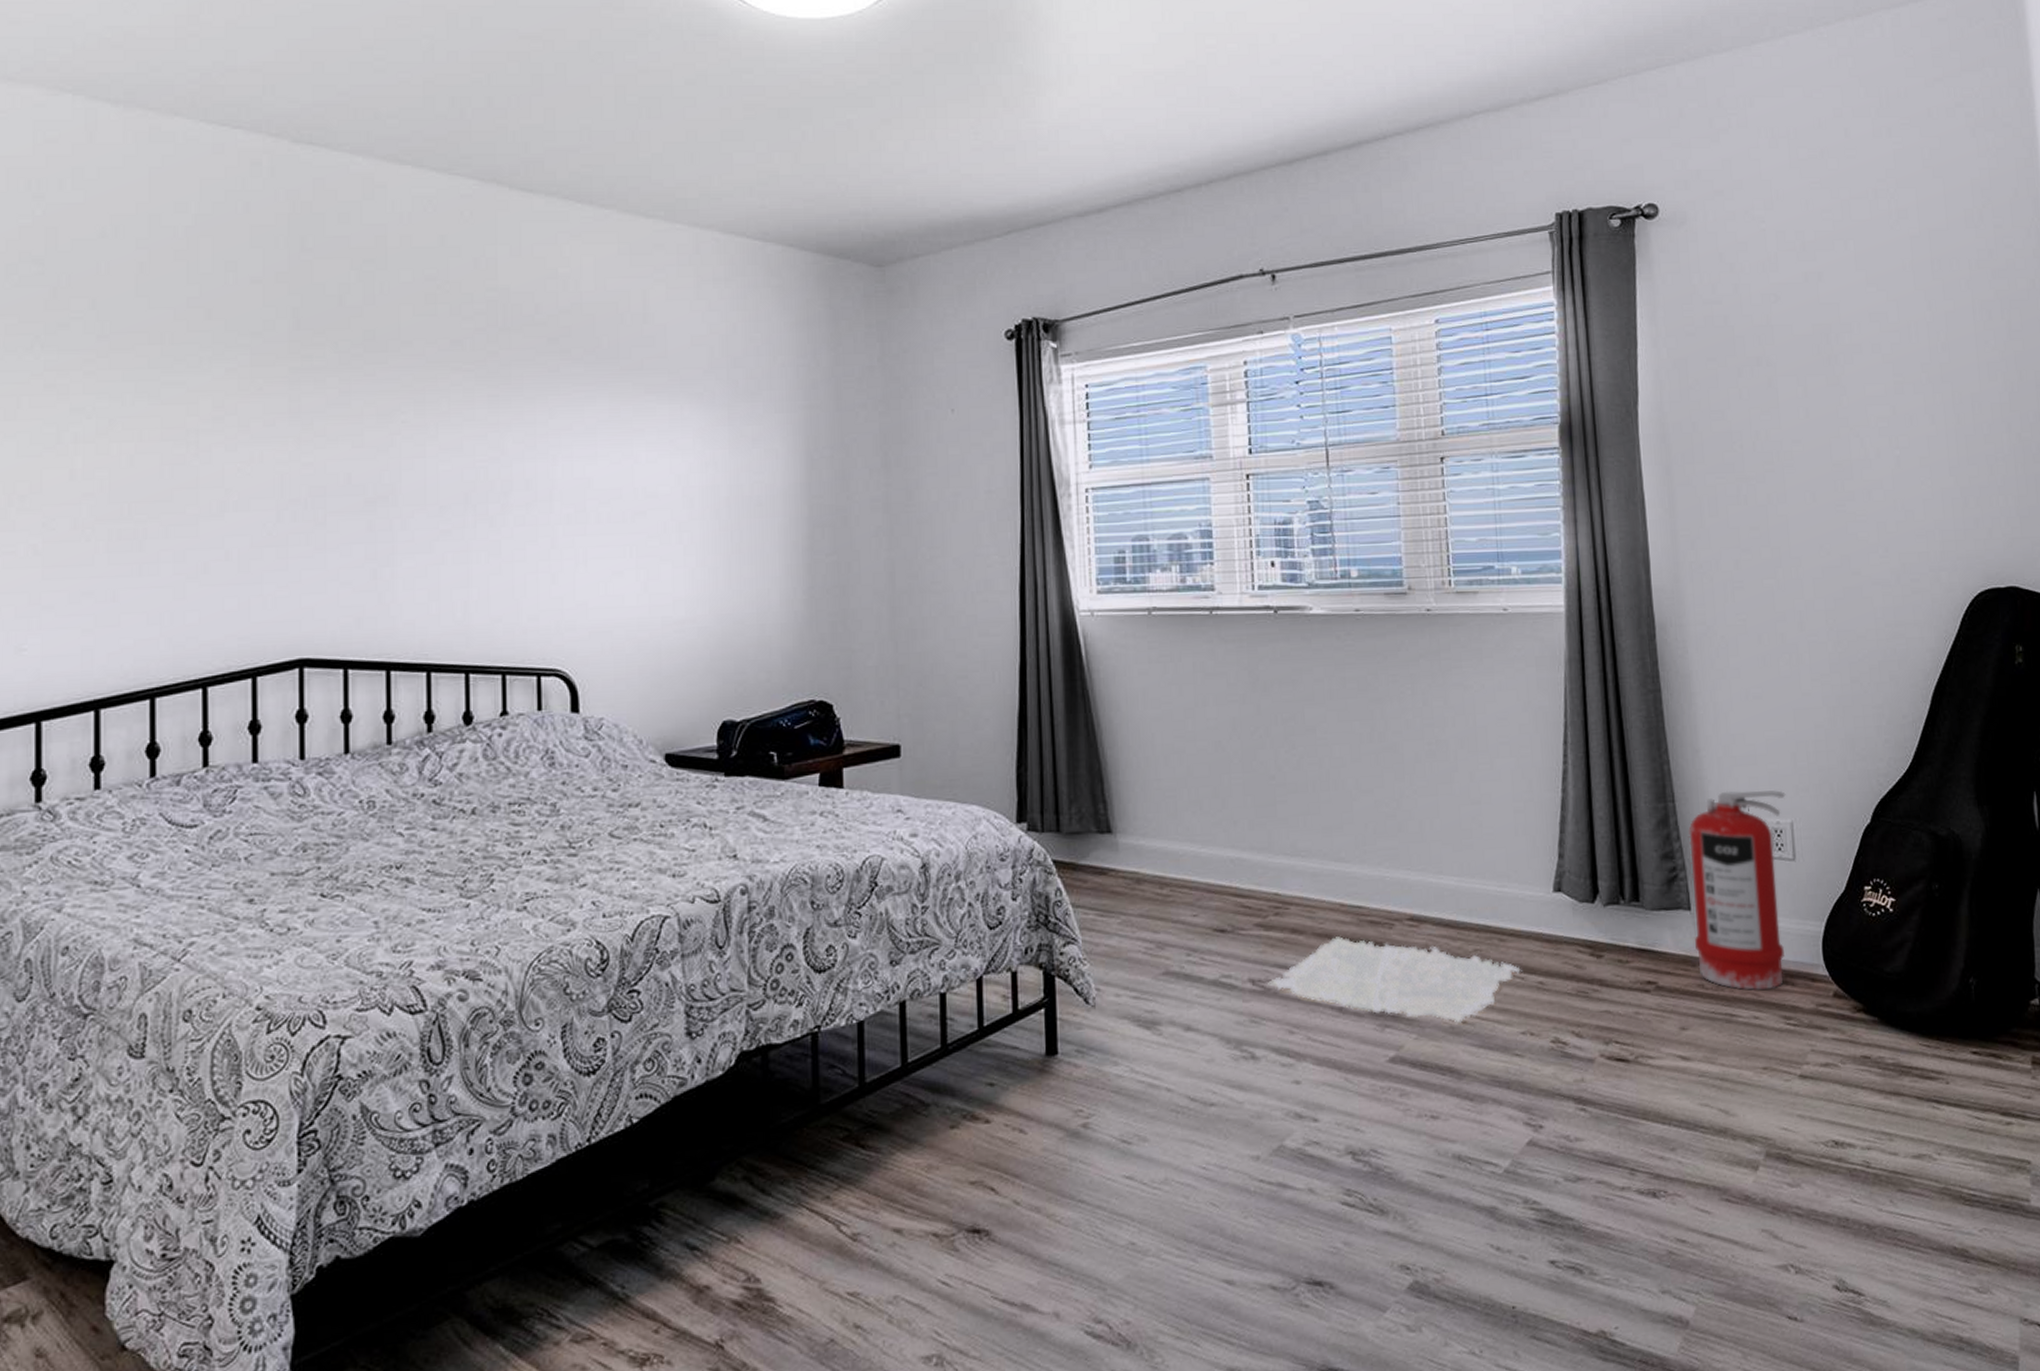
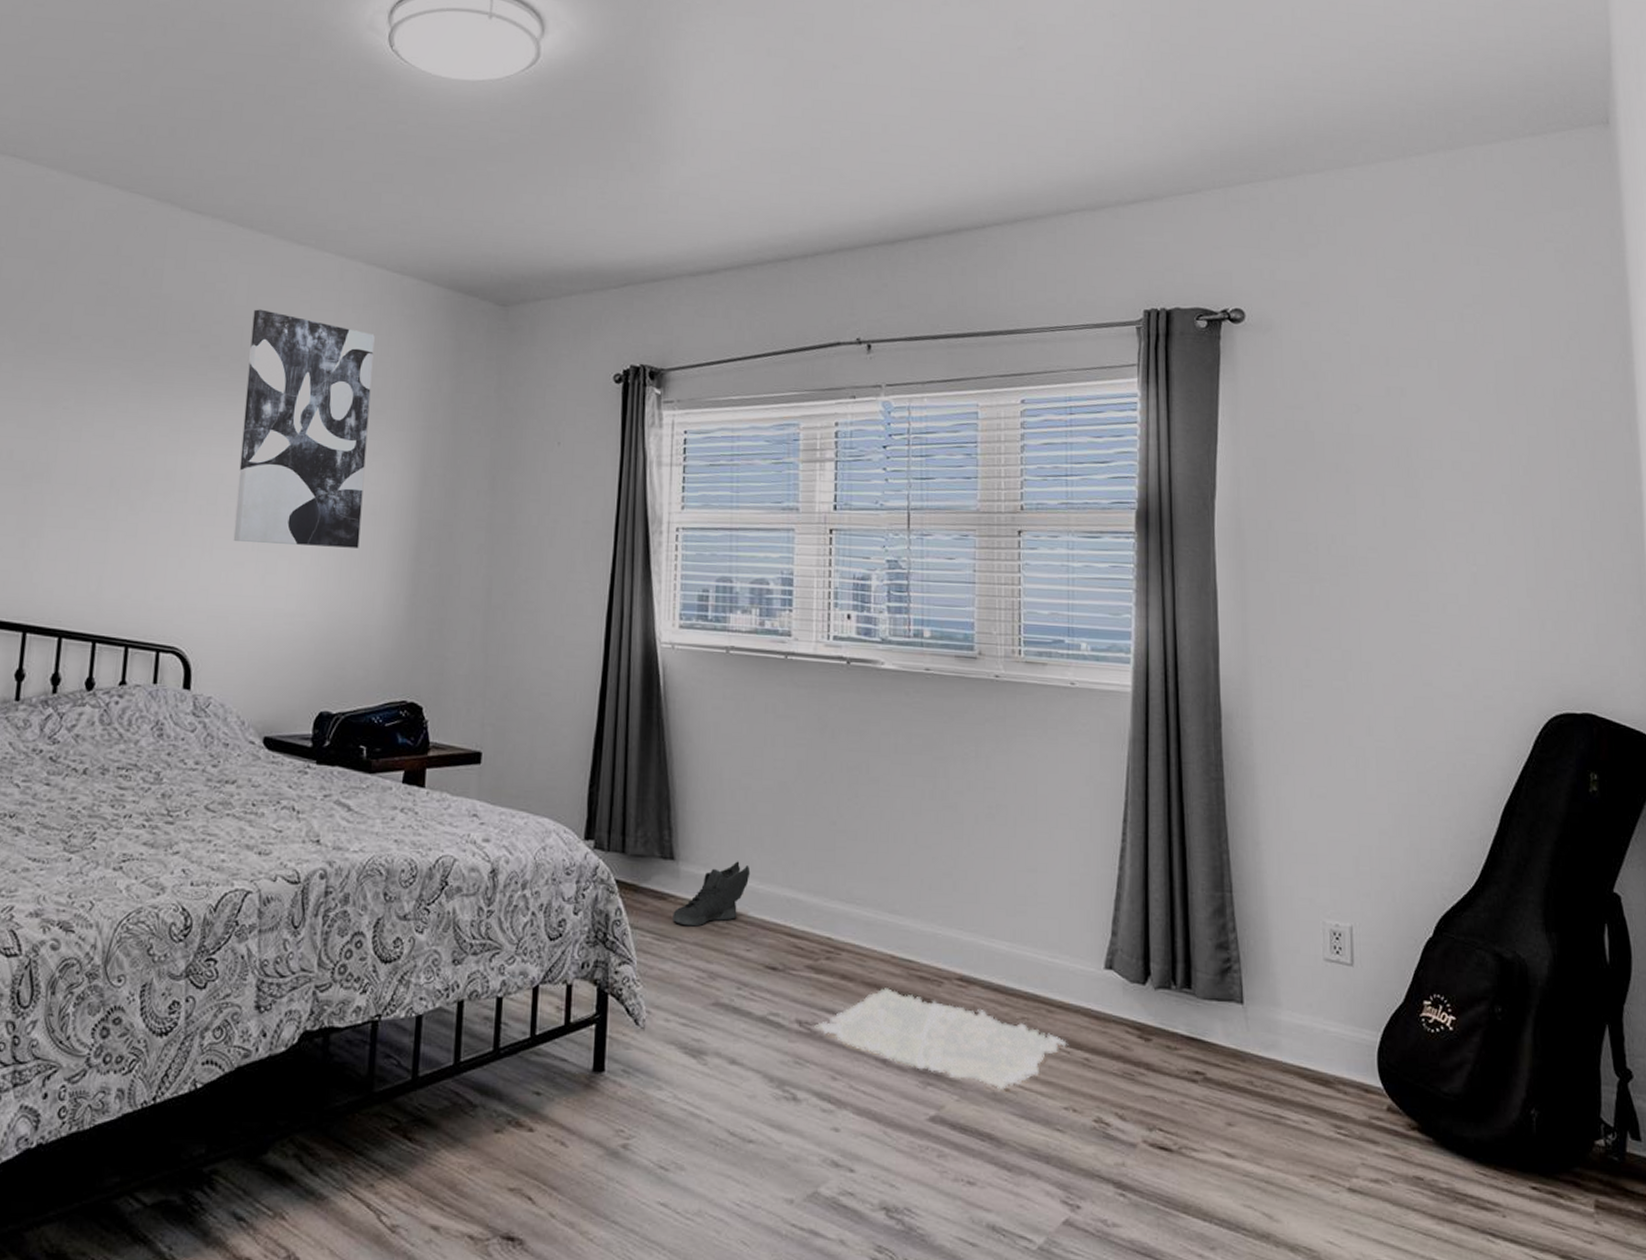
wall art: none [603,293,747,549] -> present [233,309,375,548]
sneaker: none [1115,827,1191,899] -> present [673,861,751,927]
fire extinguisher: present [1688,790,1786,990] -> none [1245,887,1346,1095]

